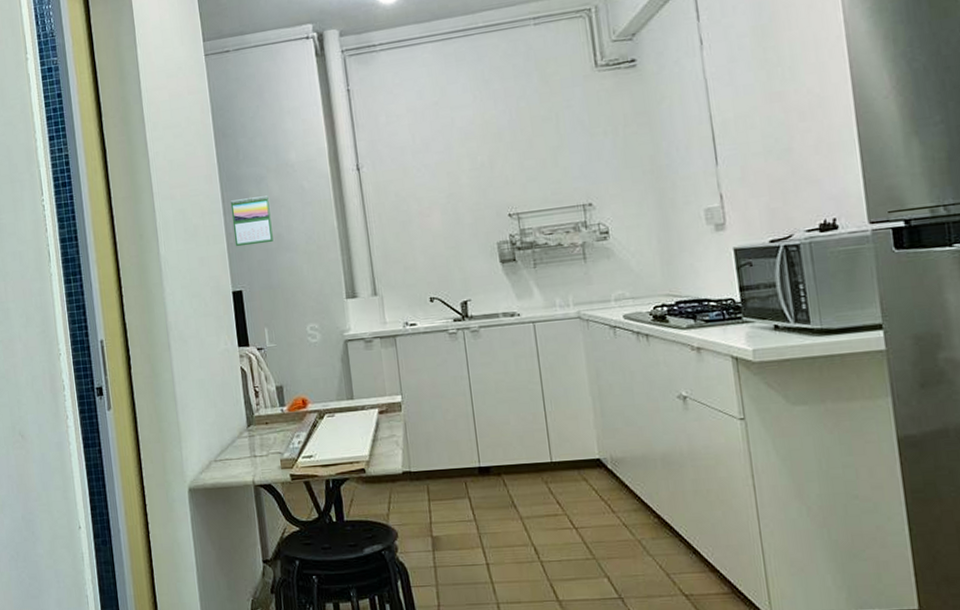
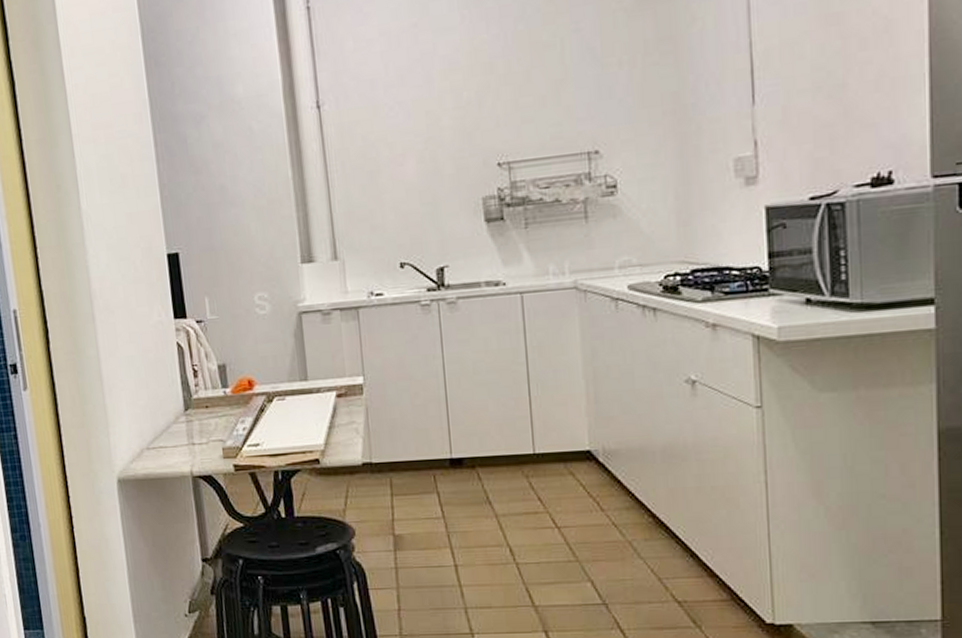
calendar: present [230,195,274,247] -> none [164,138,216,201]

